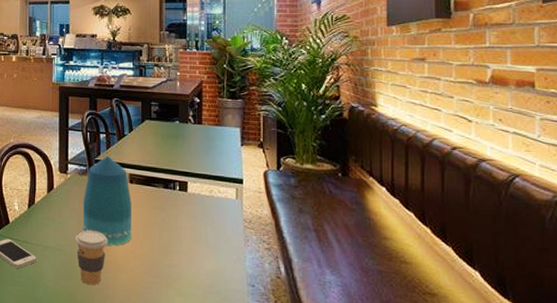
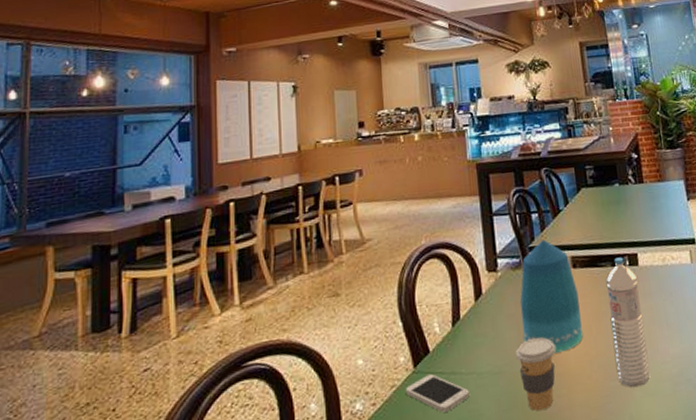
water bottle: none [156,182,185,287] -> present [605,257,650,388]

